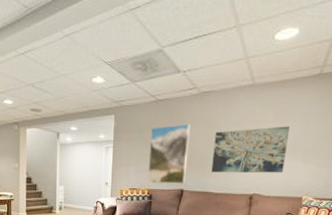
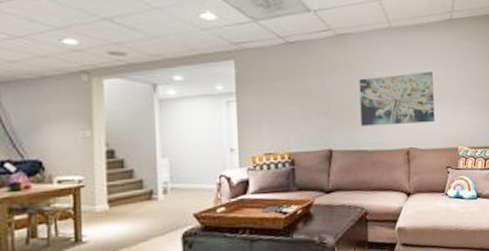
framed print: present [147,124,191,184] -> none [283,71,333,145]

